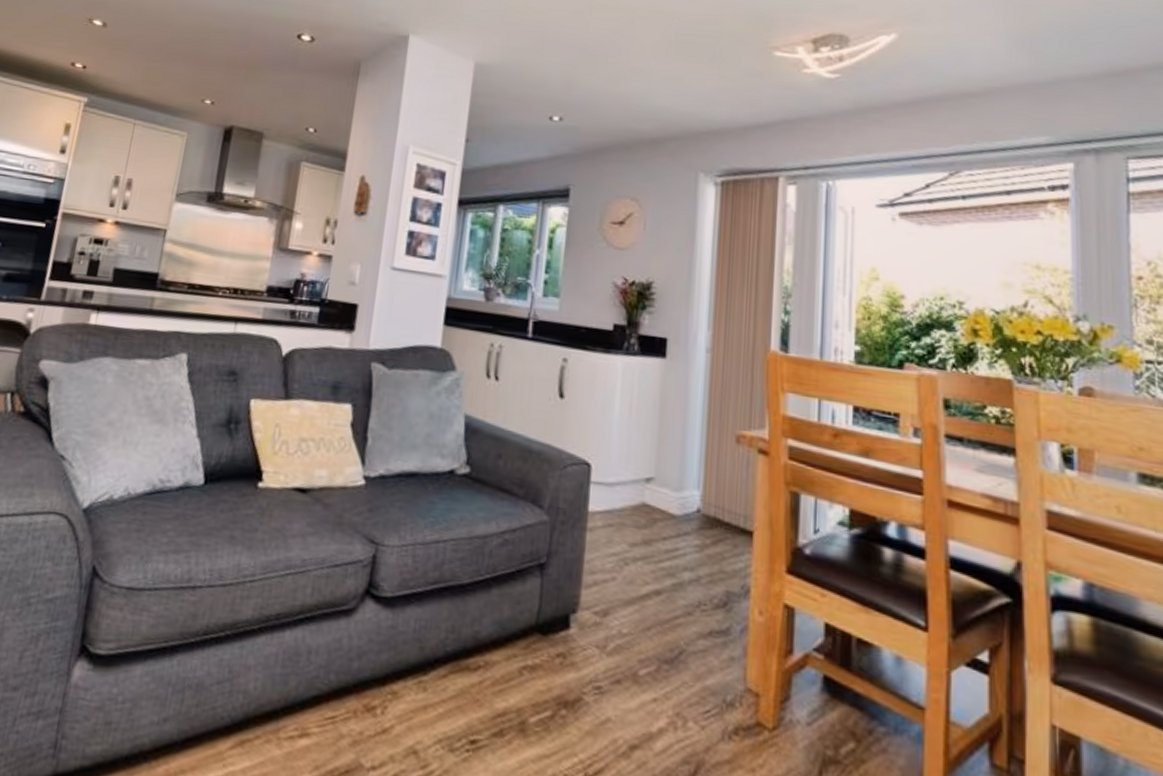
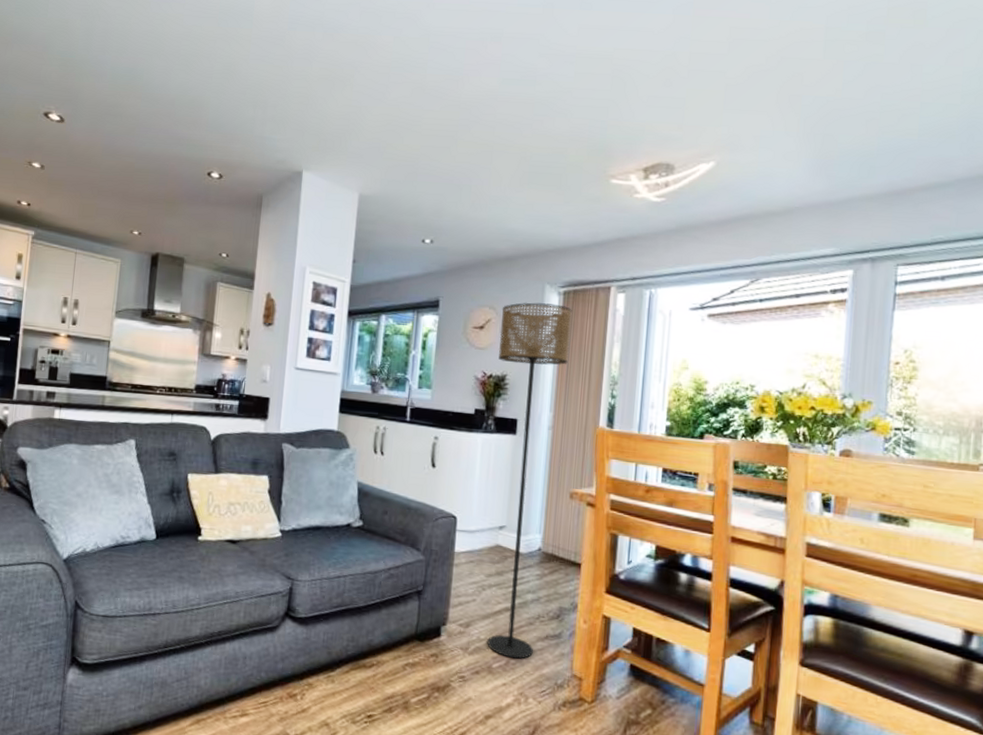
floor lamp: none [631,194,732,664] -> present [487,302,572,659]

